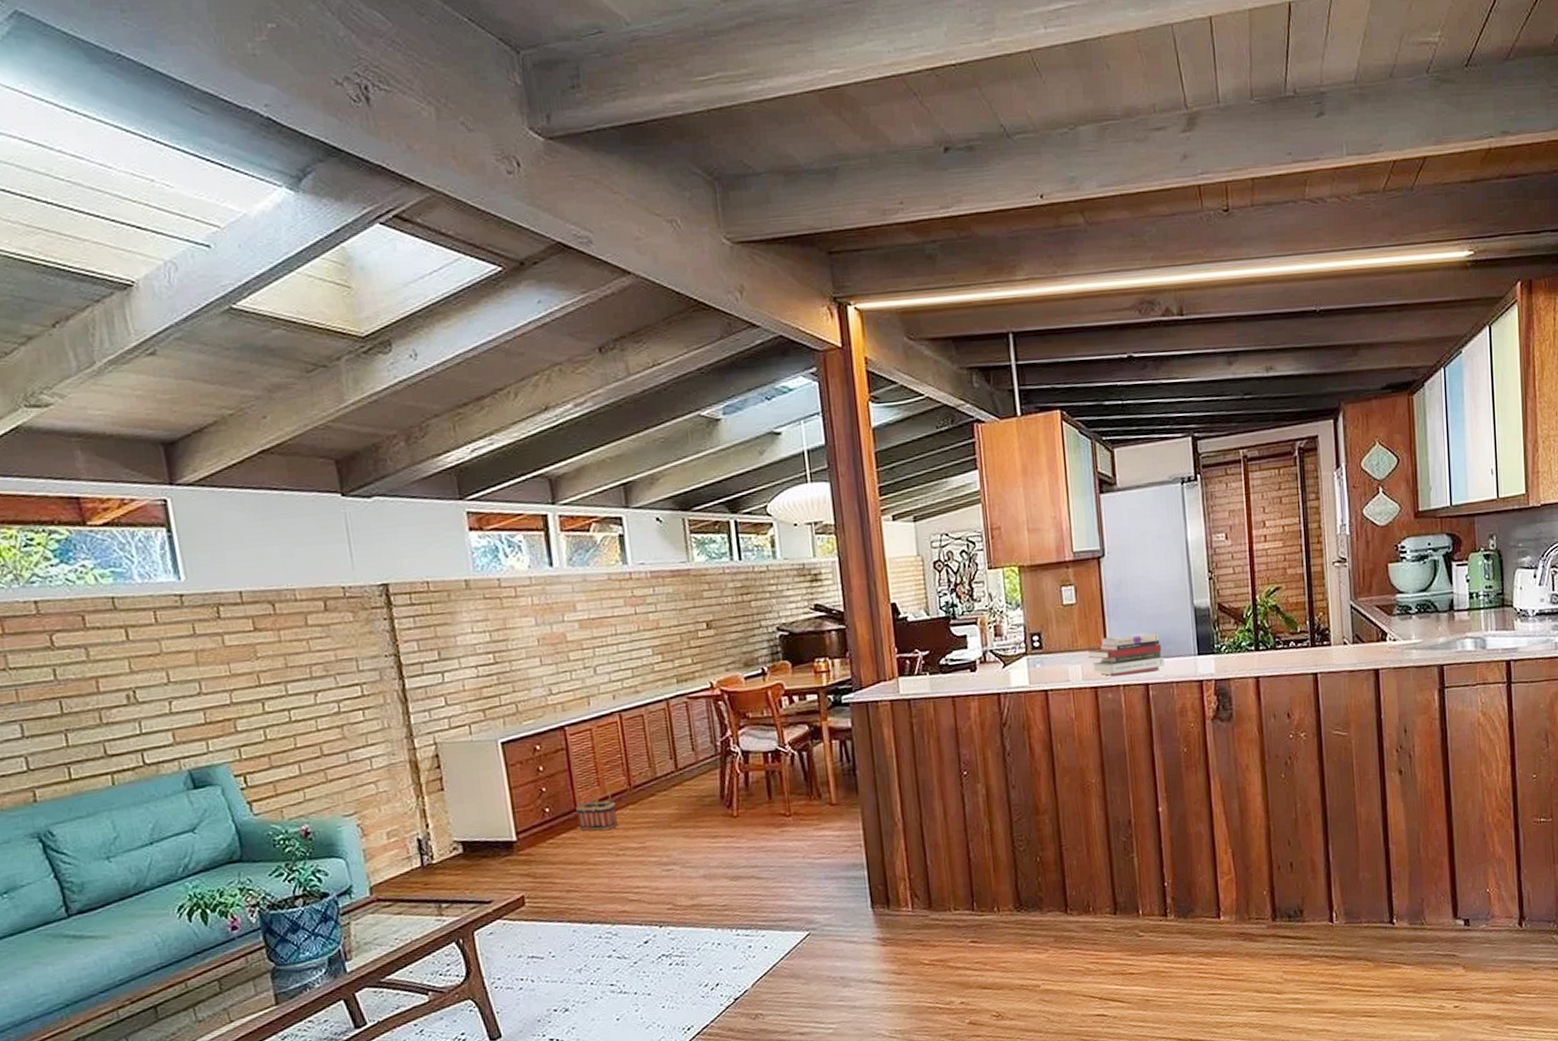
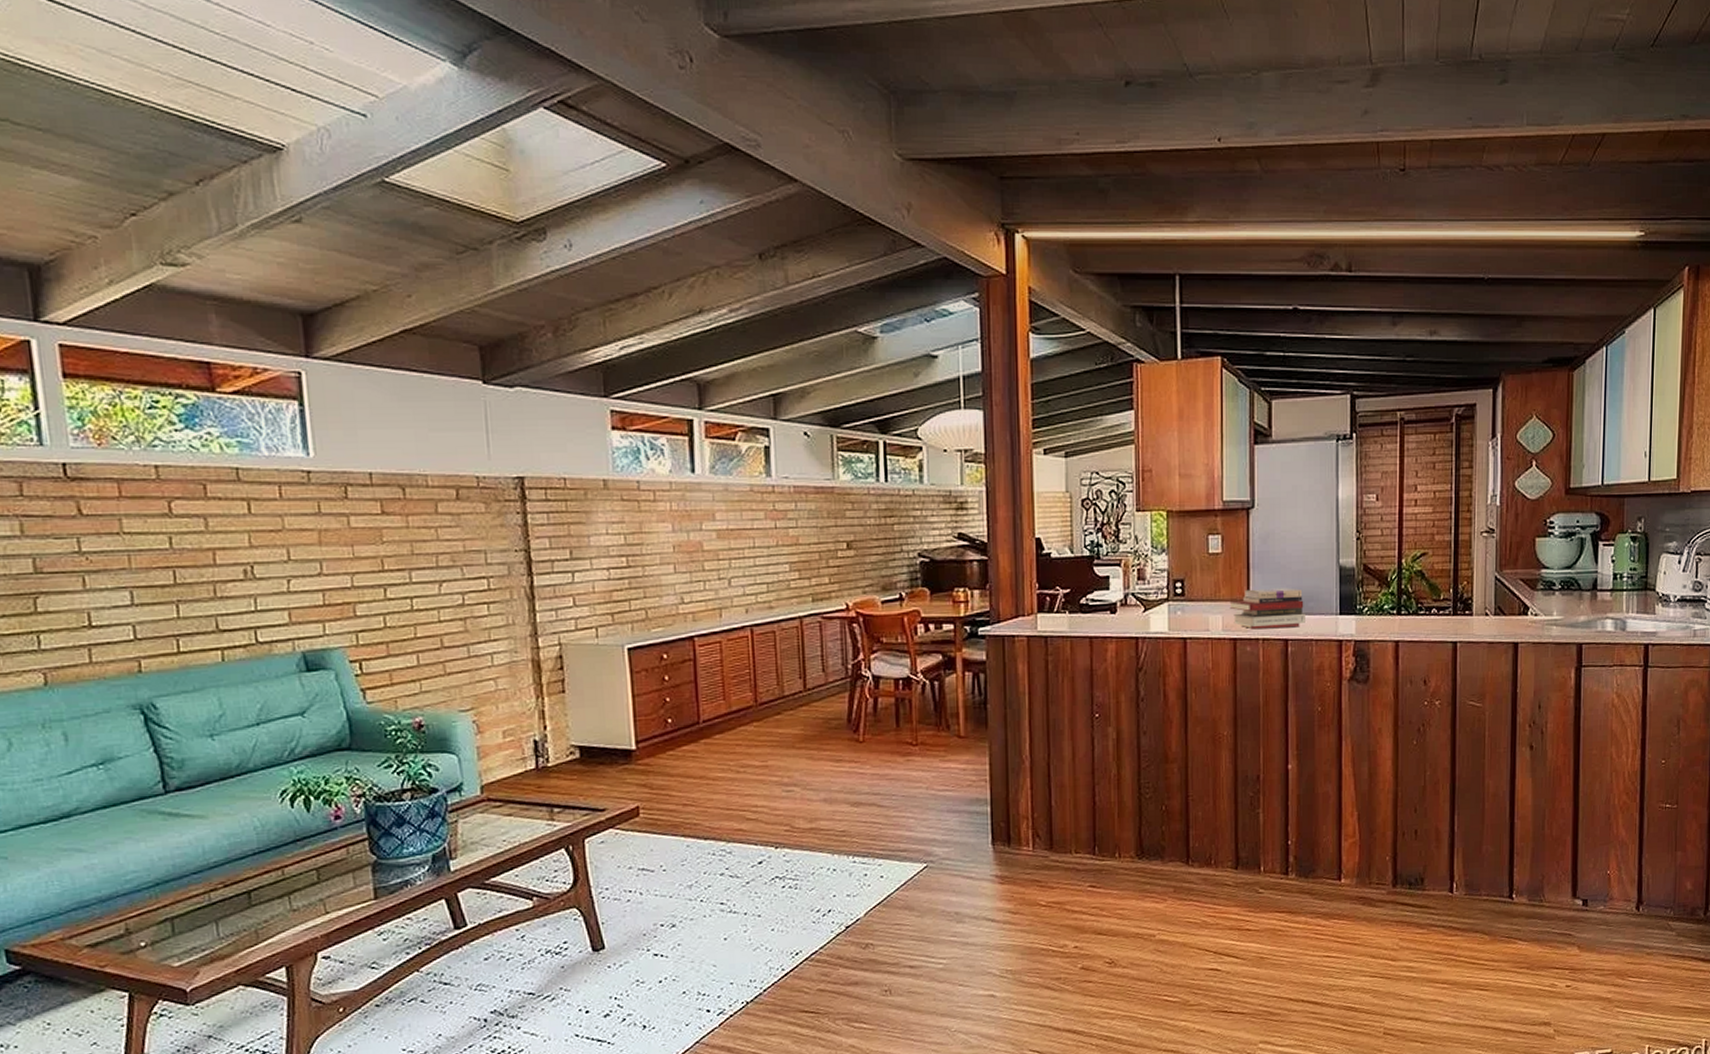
basket: present [575,774,618,831] -> none [699,688,741,746]

